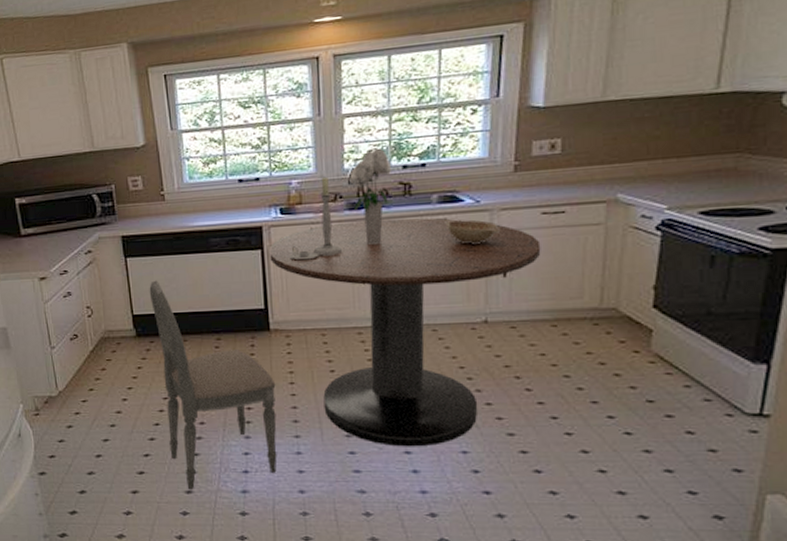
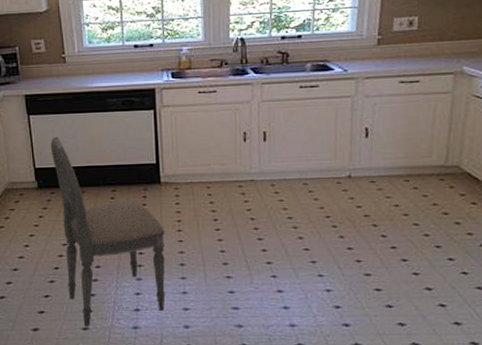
dining table: present [269,218,541,447] -> none [161,83,398,287]
candlestick: present [290,176,343,260] -> none [180,44,227,120]
bouquet: present [350,148,392,246] -> none [234,20,272,108]
decorative bowl: present [445,219,501,244] -> none [317,86,365,108]

